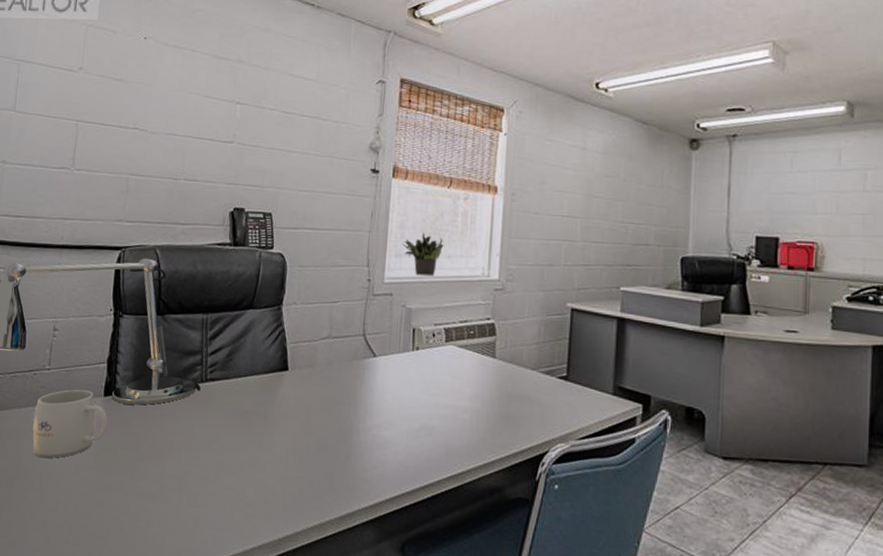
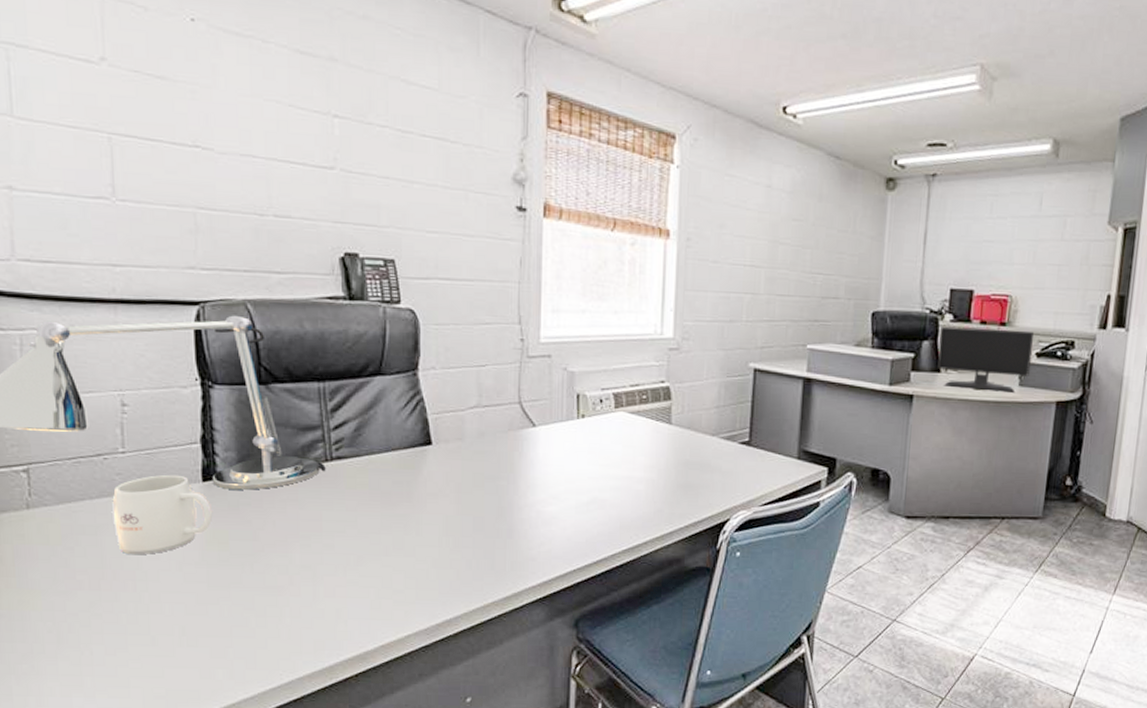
potted plant: present [402,232,444,277] -> none [559,283,609,335]
computer monitor: none [747,271,844,336] -> present [937,326,1035,392]

